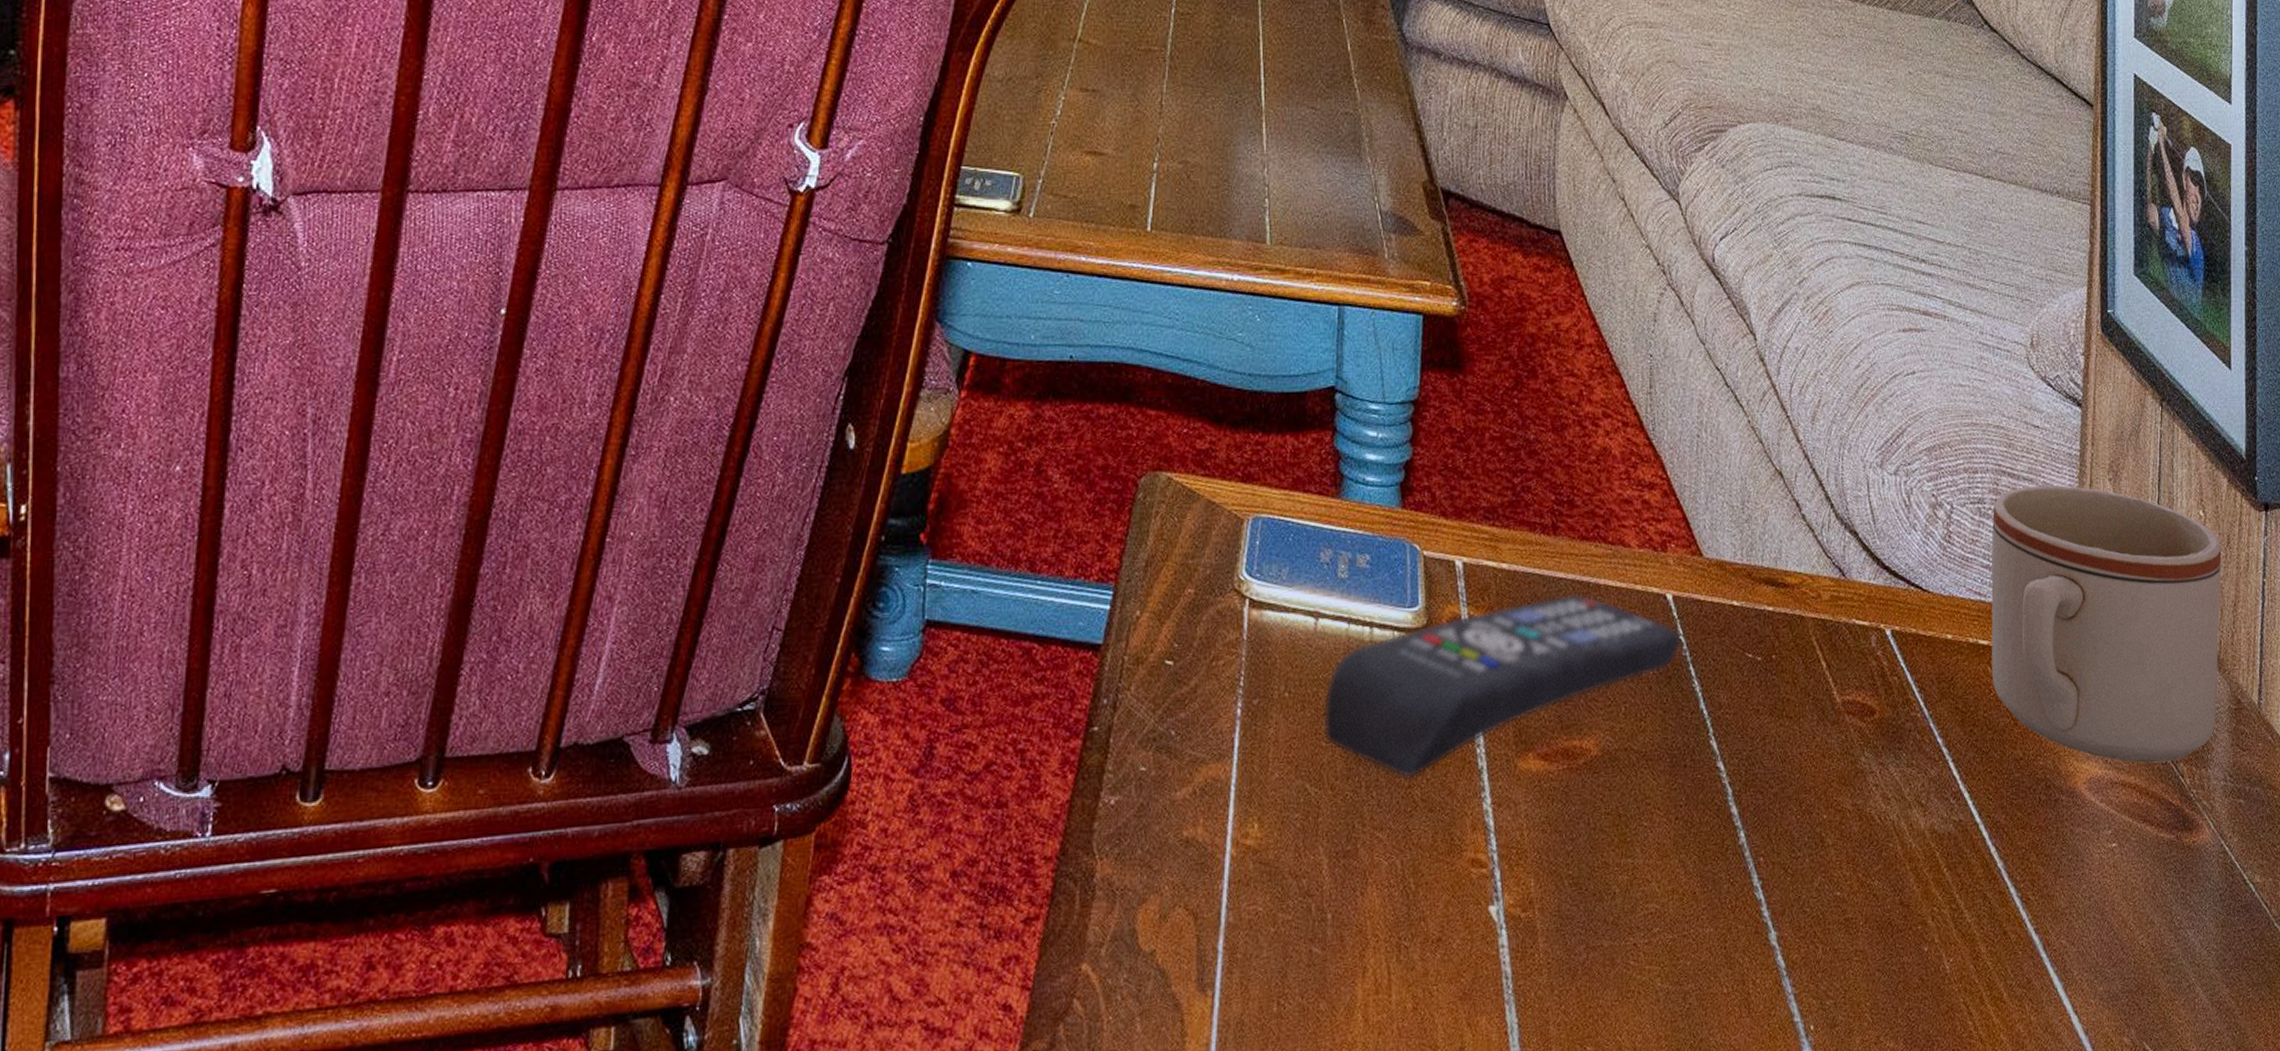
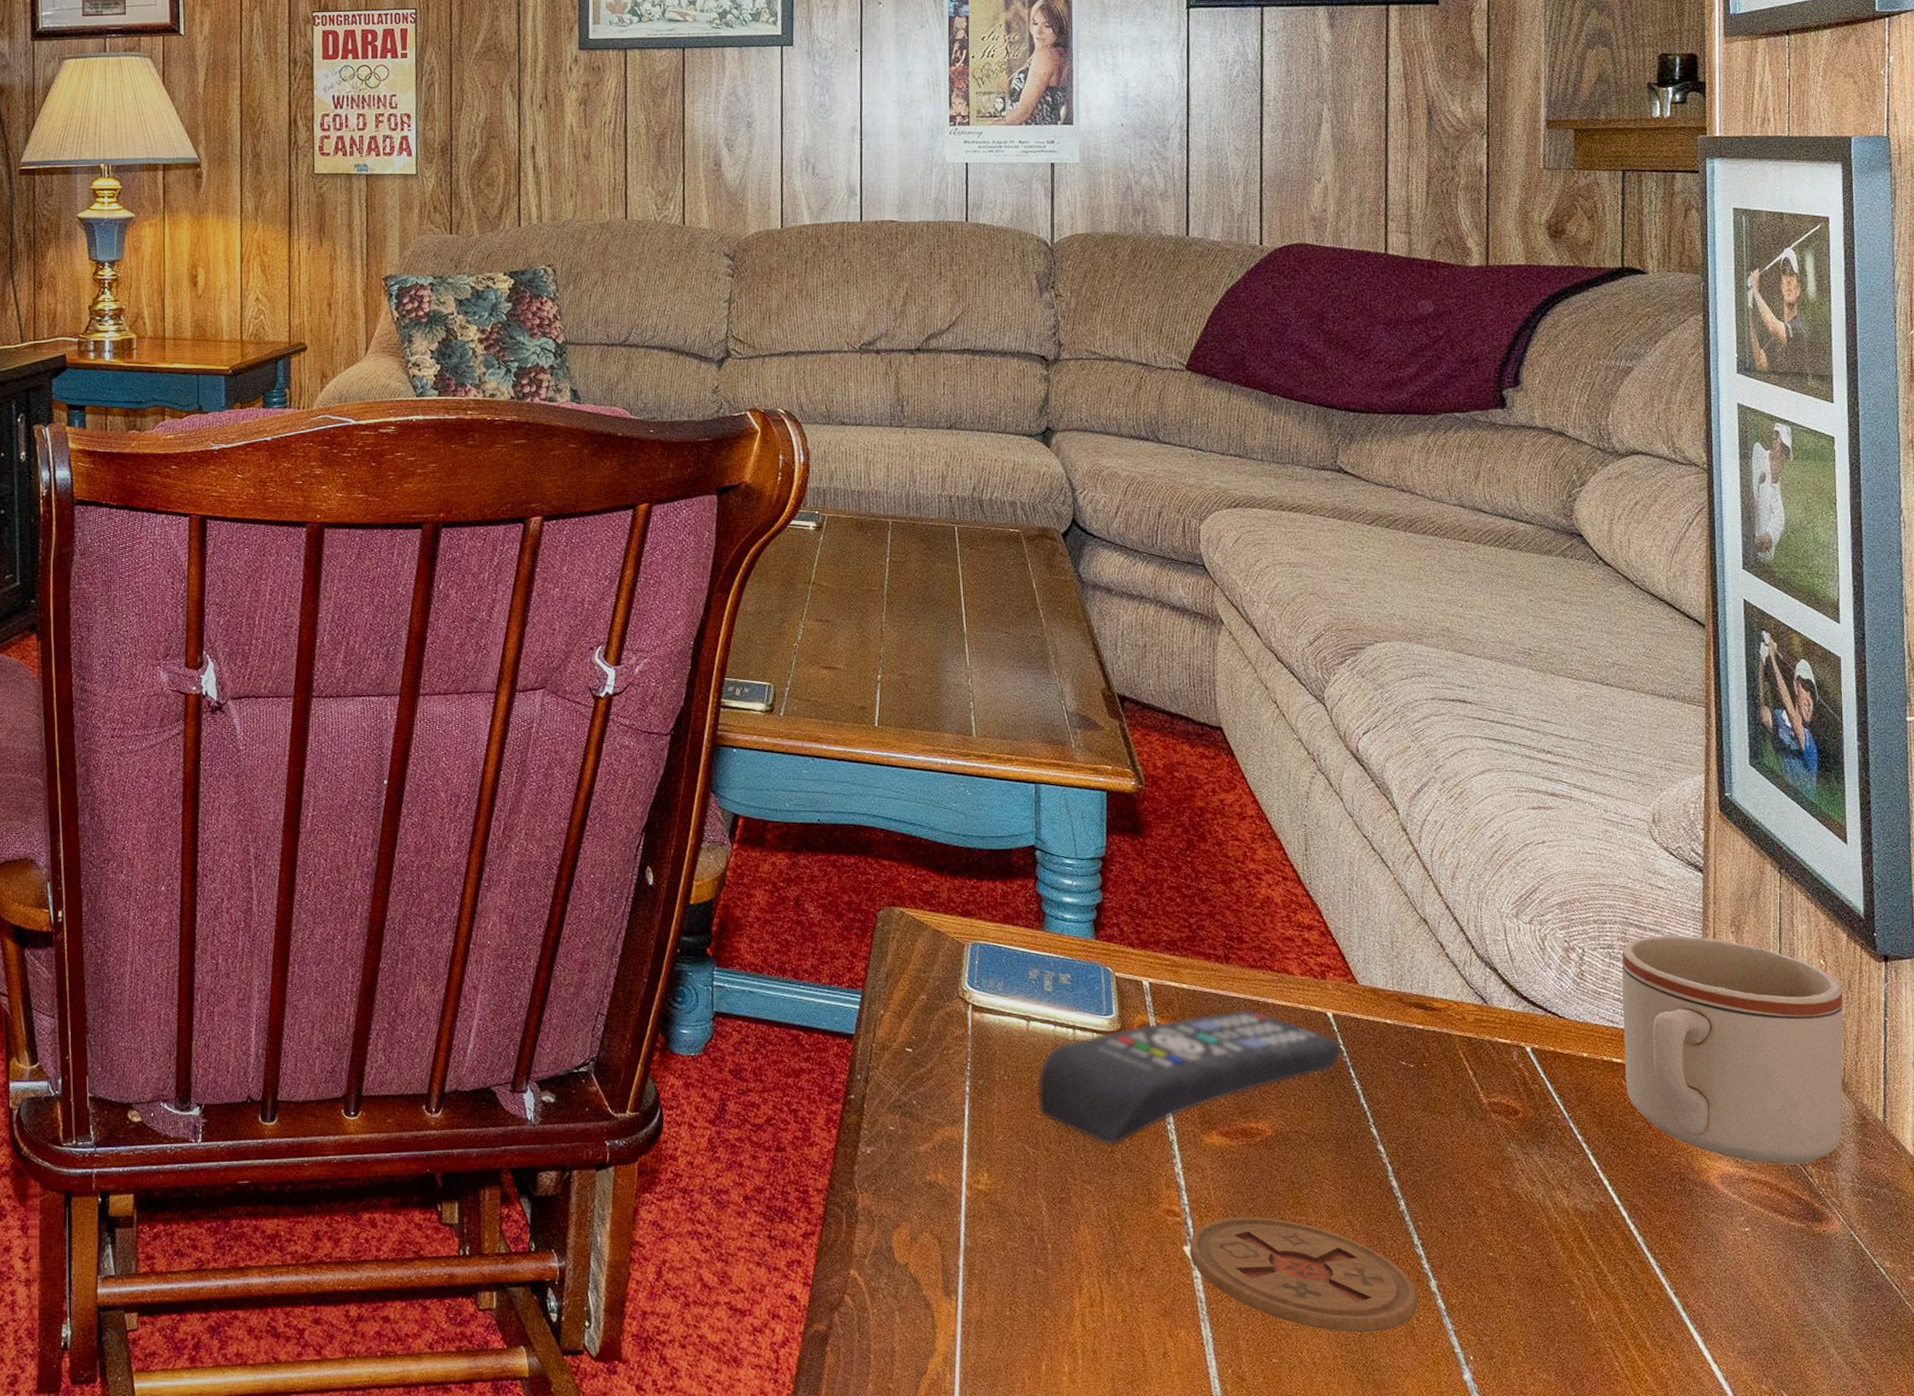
coaster: none [1497,862,1755,1006] -> present [1190,1216,1418,1333]

